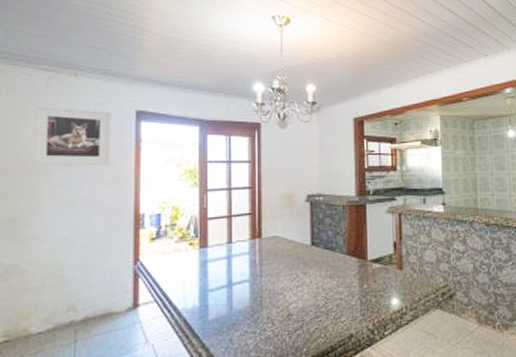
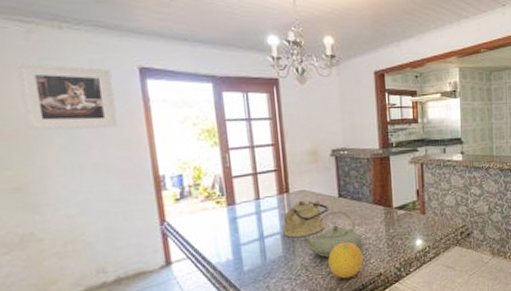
kettle: none [252,246,300,287] -> present [283,200,328,238]
teapot: none [270,261,333,312] -> present [302,211,362,258]
fruit: none [296,295,333,338] -> present [328,241,363,279]

